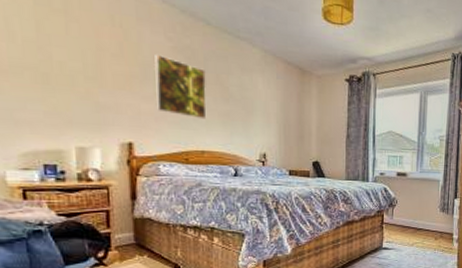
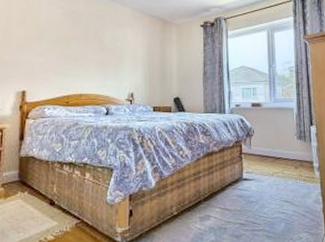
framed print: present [155,54,207,120] -> none [46,19,87,68]

